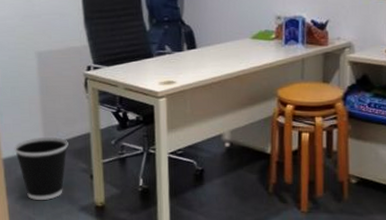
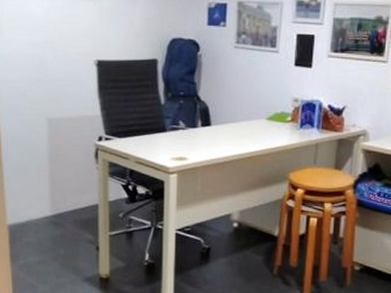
wastebasket: present [14,136,69,200] -> none [20,205,76,269]

